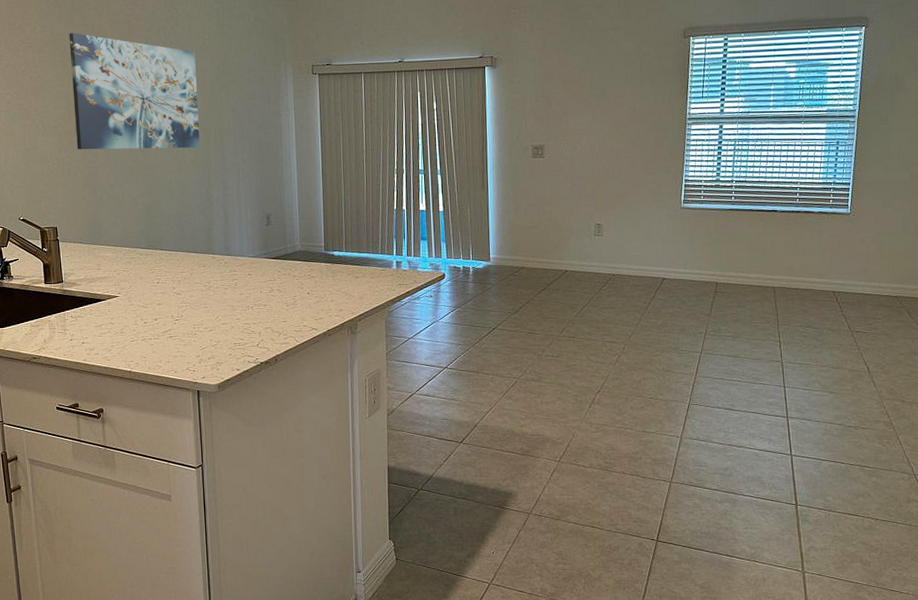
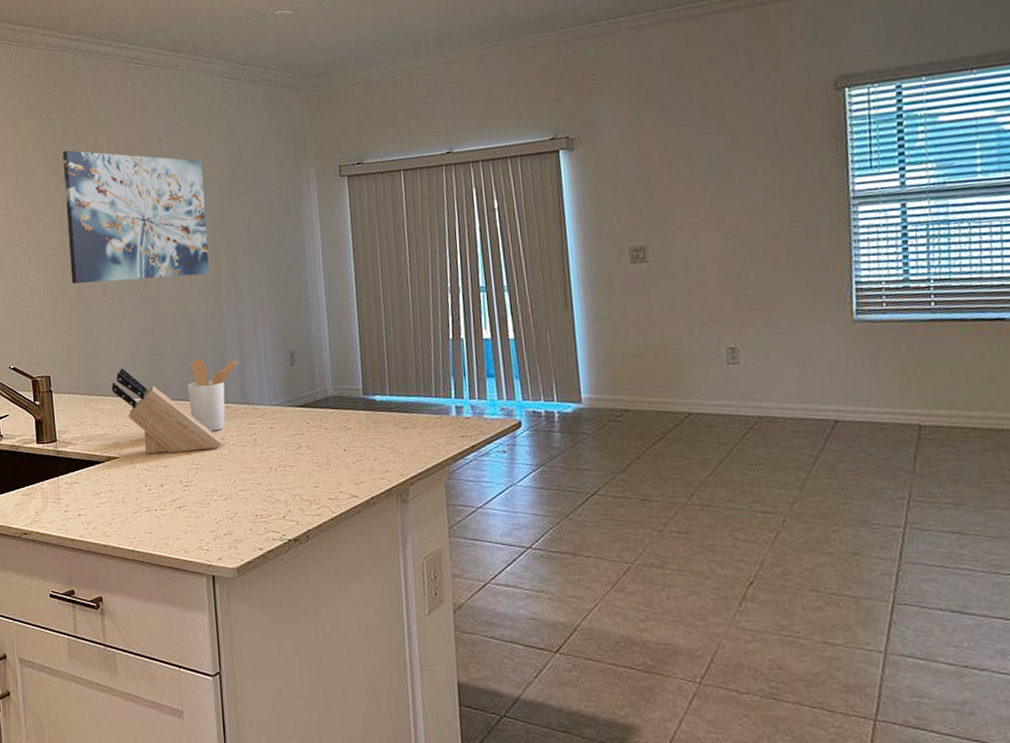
knife block: none [112,223,208,294] -> present [111,368,222,454]
utensil holder: none [179,217,222,277] -> present [187,359,238,431]

